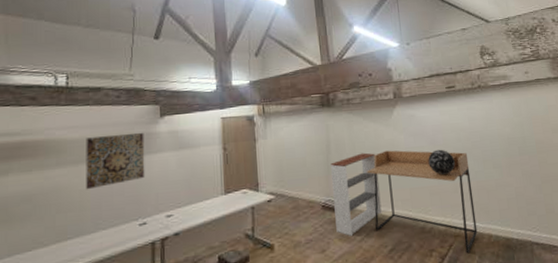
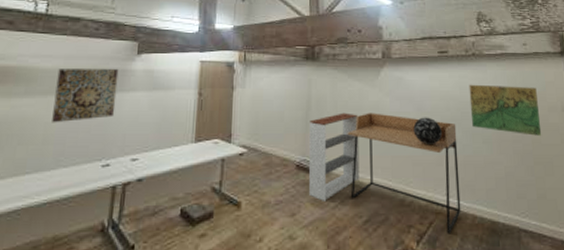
map: none [477,112,547,157] -> present [469,84,542,136]

